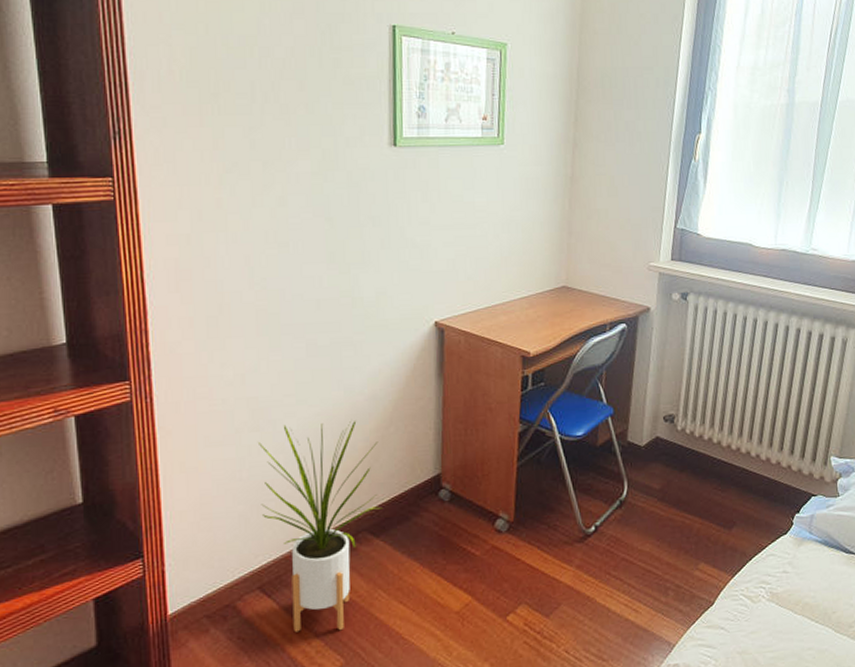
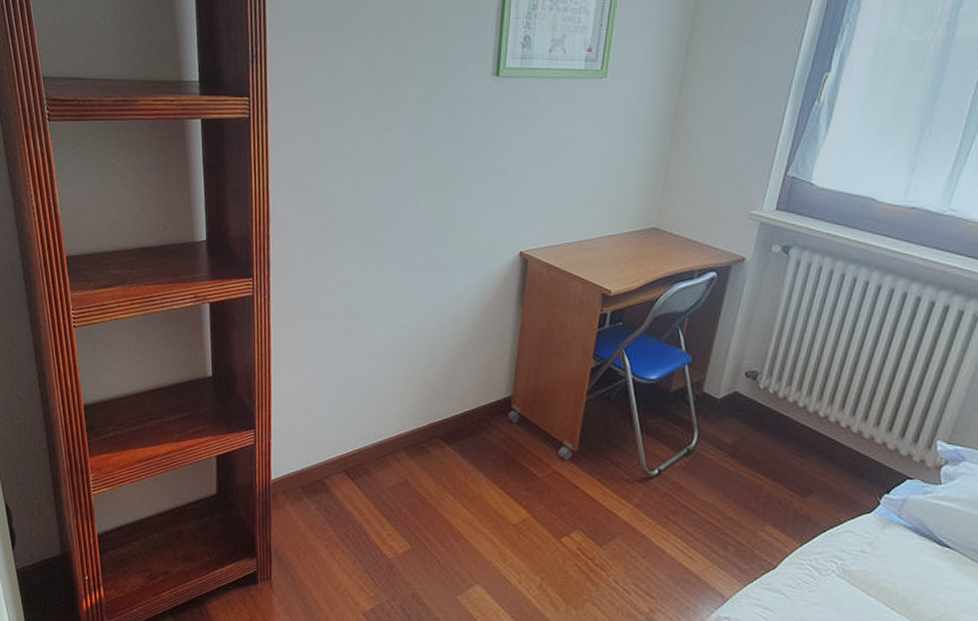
house plant: present [259,421,381,633] -> none [351,332,457,521]

